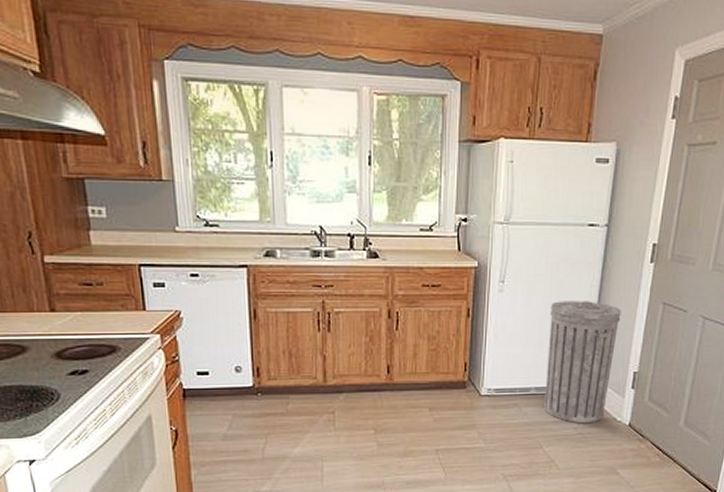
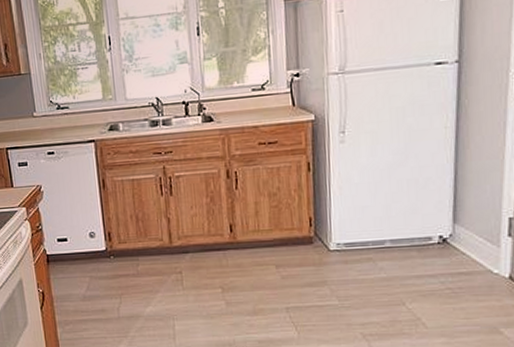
trash can: present [544,301,621,424] -> none [400,143,486,278]

